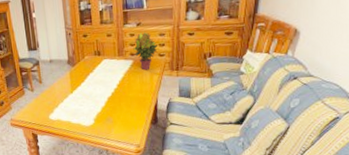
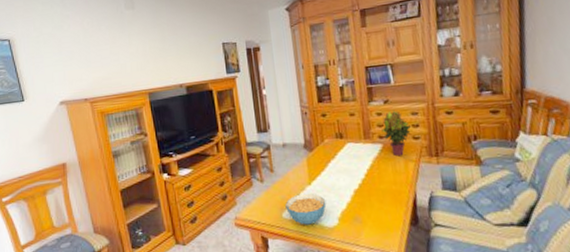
cereal bowl: none [51,100,85,125] -> present [285,193,327,225]

